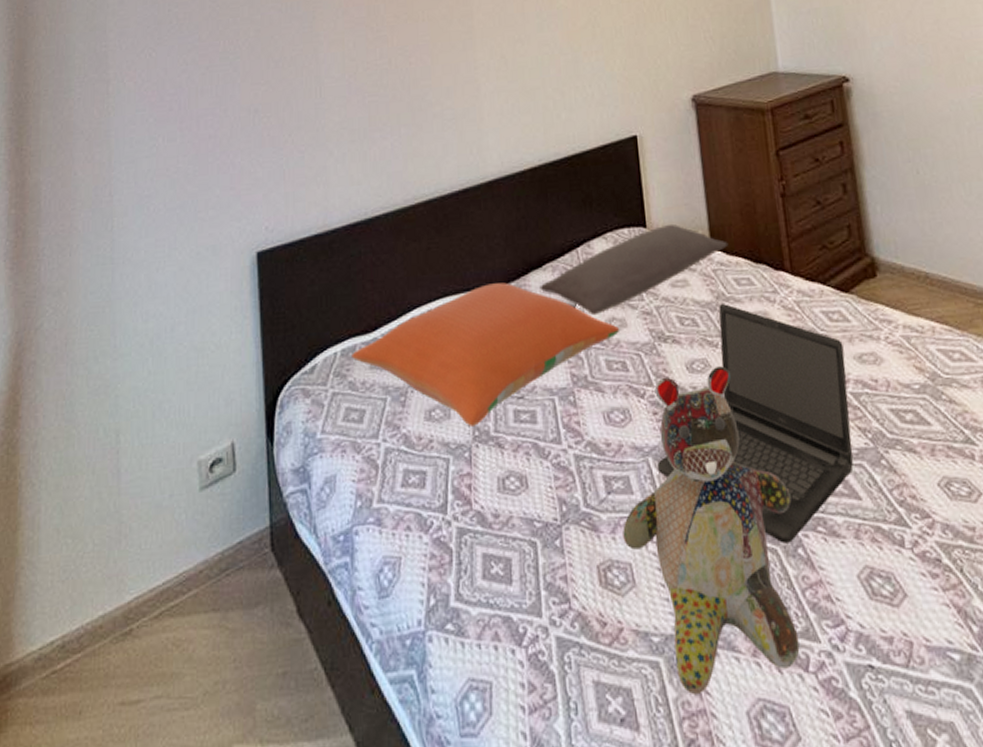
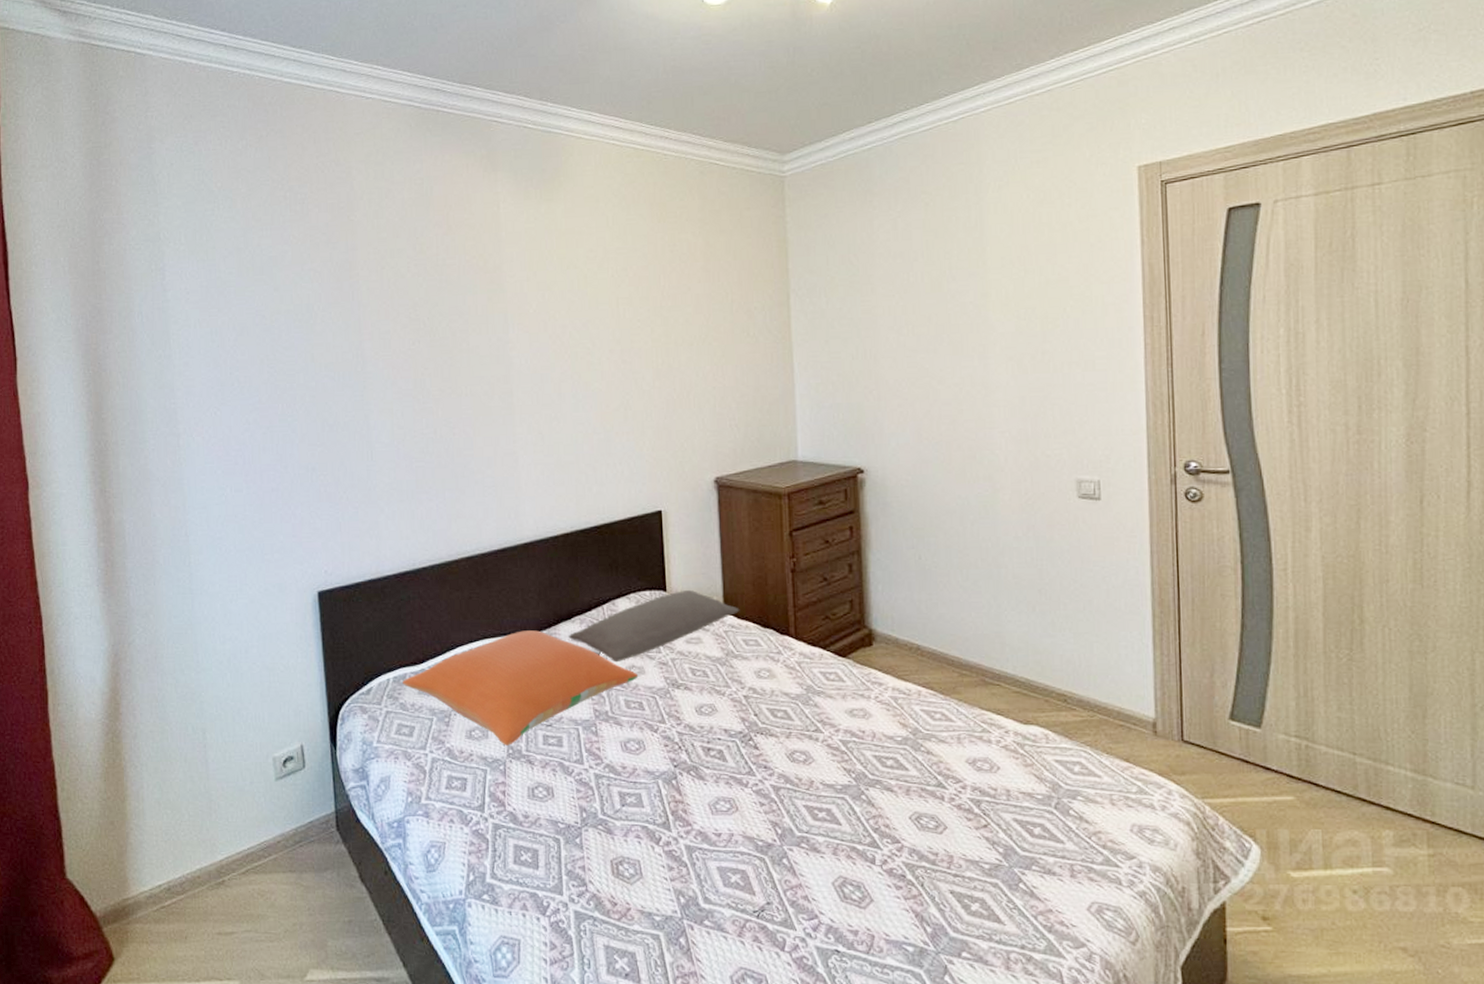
stuffed bear: present [623,366,800,696] -> none [634,711,780,961]
laptop: present [656,303,853,544] -> none [665,659,838,854]

